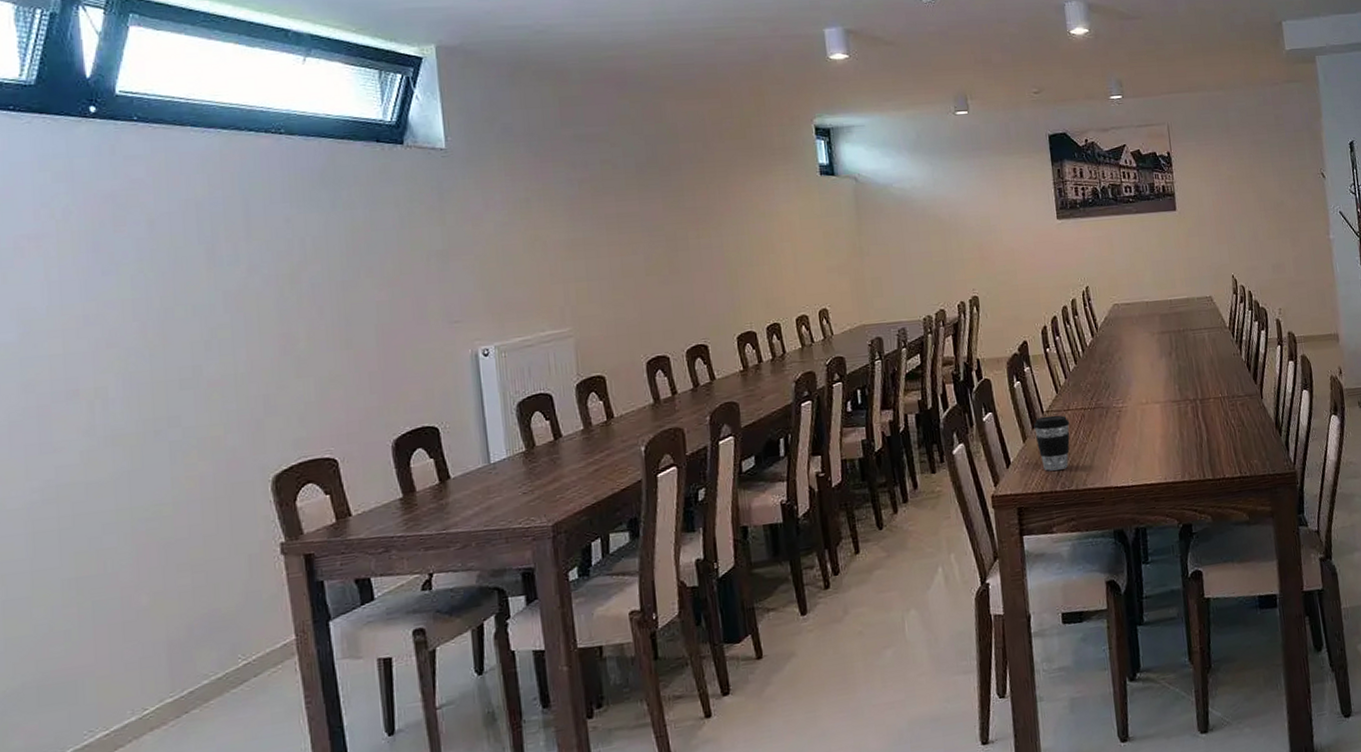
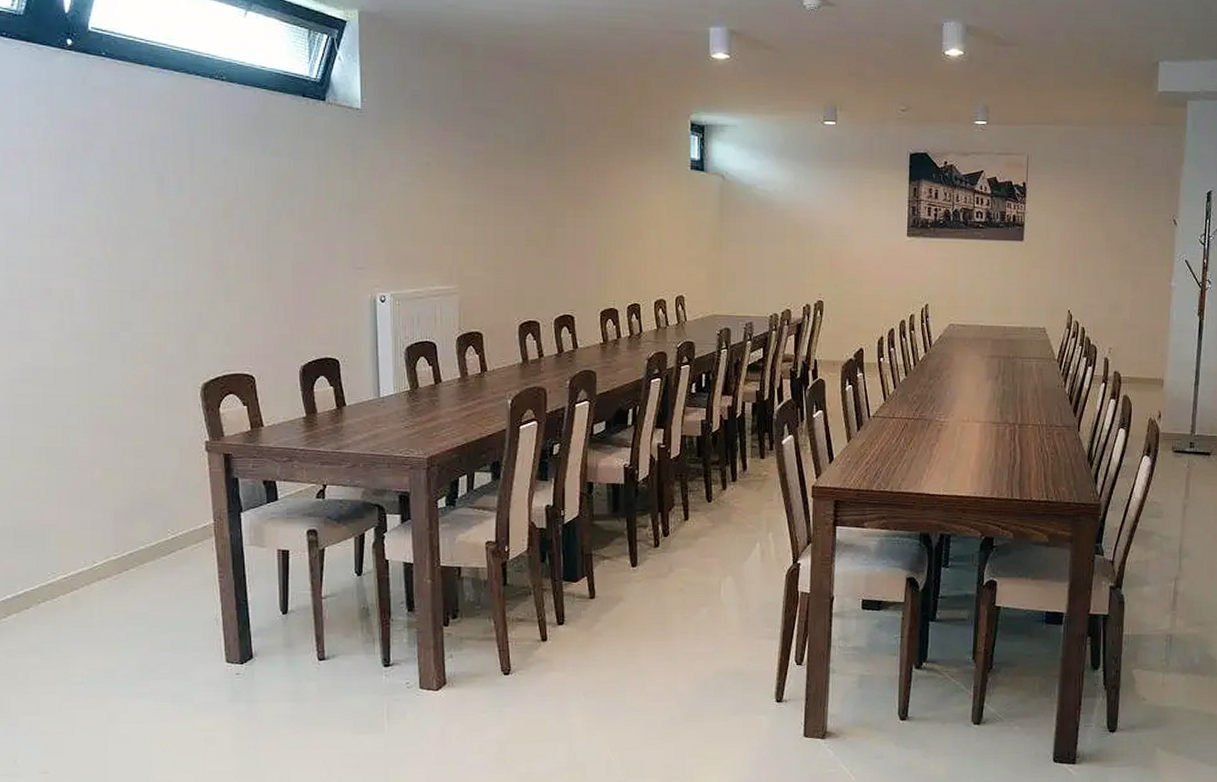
coffee cup: present [1033,415,1070,471] -> none [859,421,893,471]

